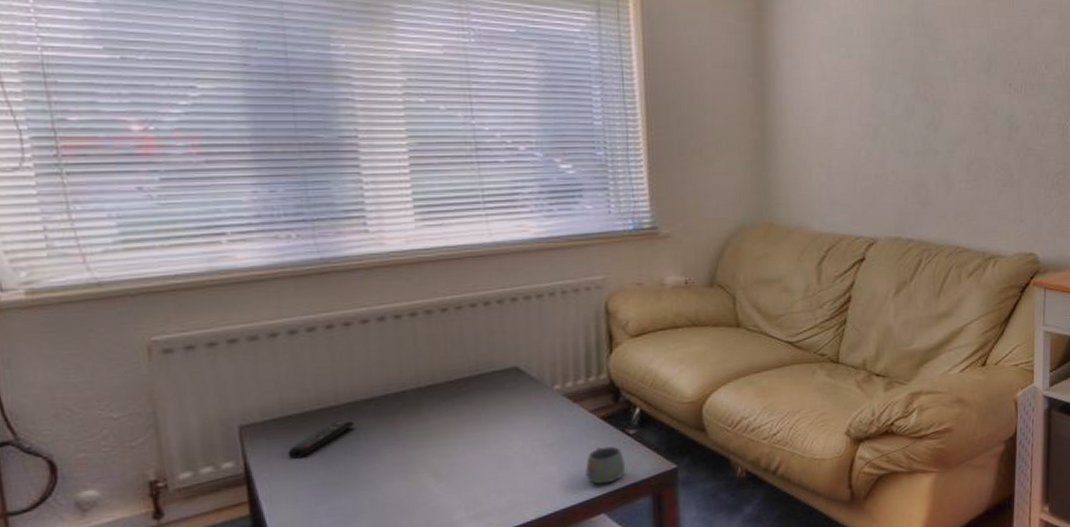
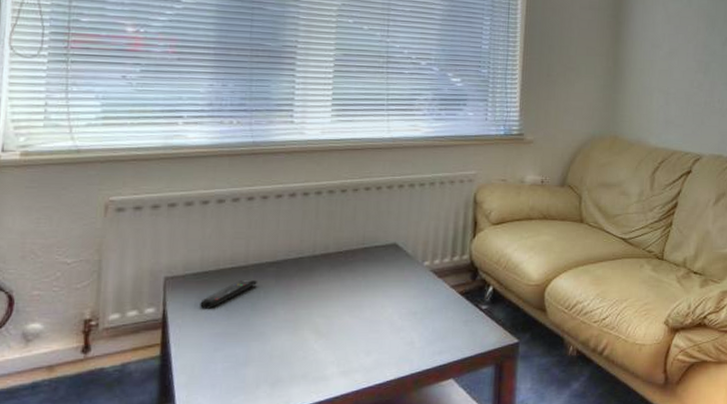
mug: present [585,446,626,485] -> none [441,319,476,352]

